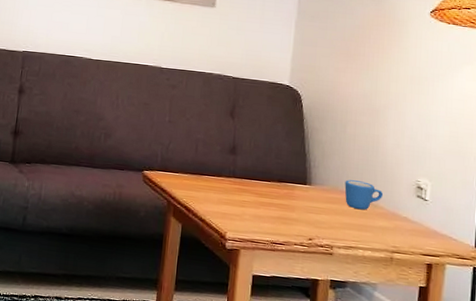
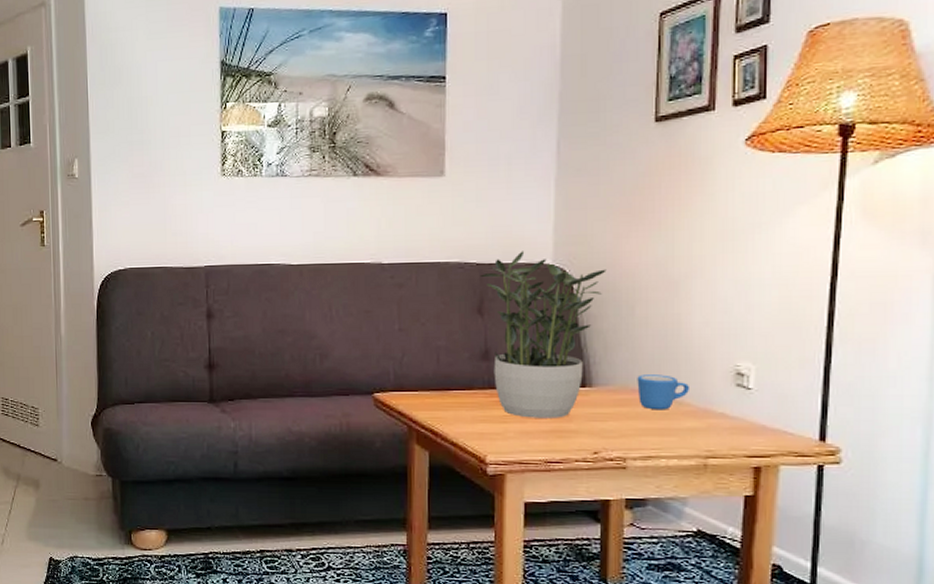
potted plant: none [234,72,328,208] -> present [479,251,606,418]

